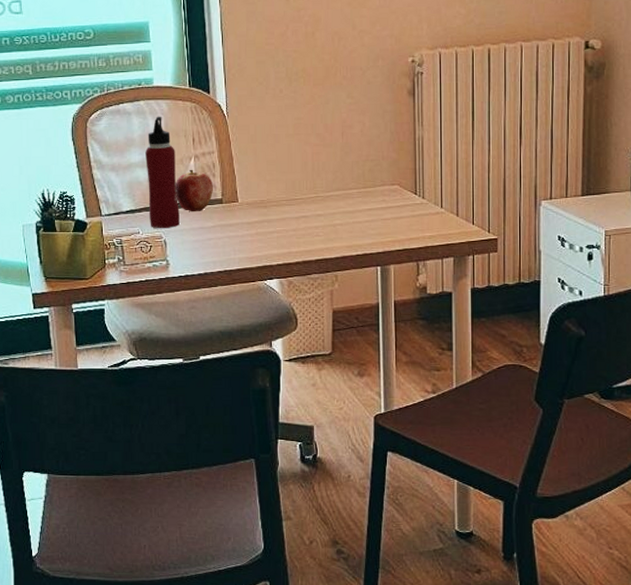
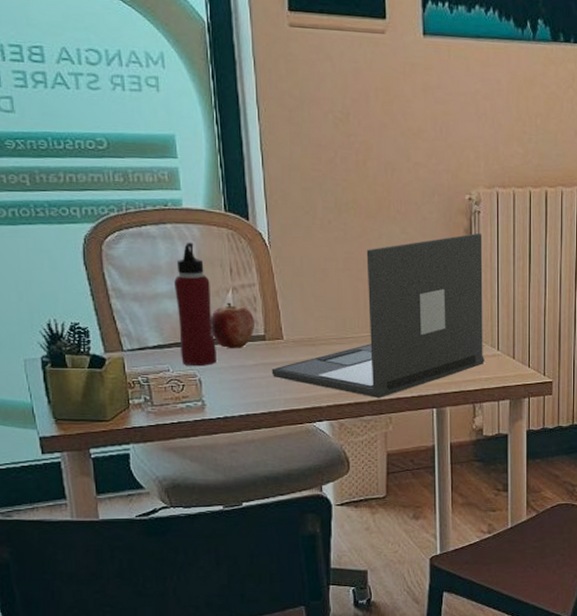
laptop: none [227,93,428,257] -> present [271,233,484,399]

